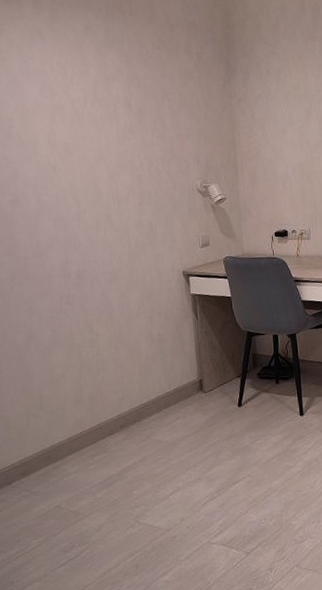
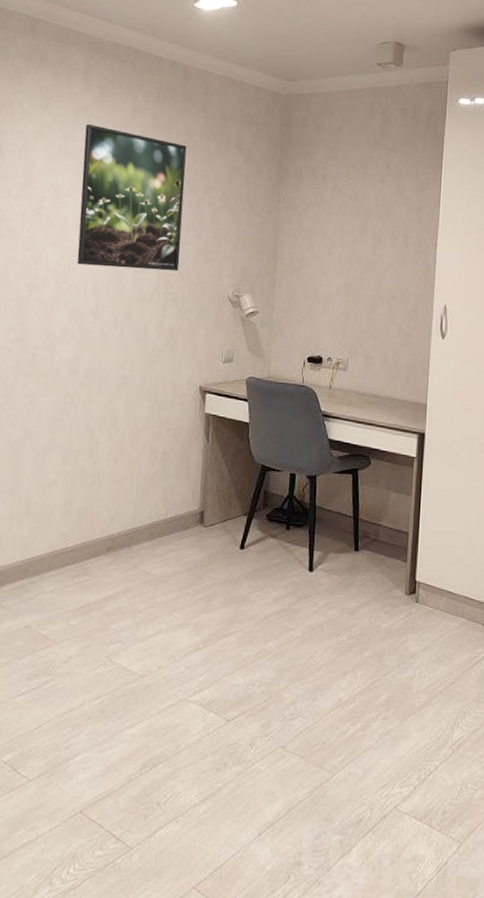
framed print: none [42,45,149,177] -> present [77,123,187,271]

